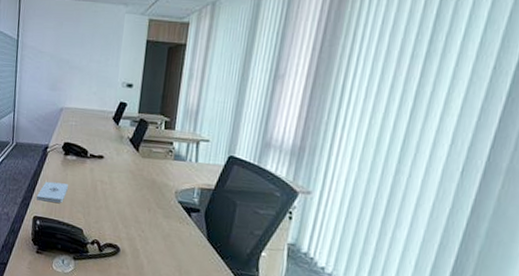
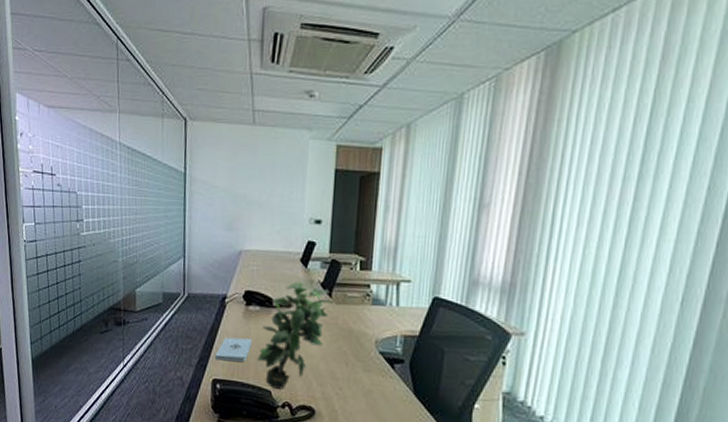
potted plant: none [71,136,140,229] -> present [256,281,334,389]

